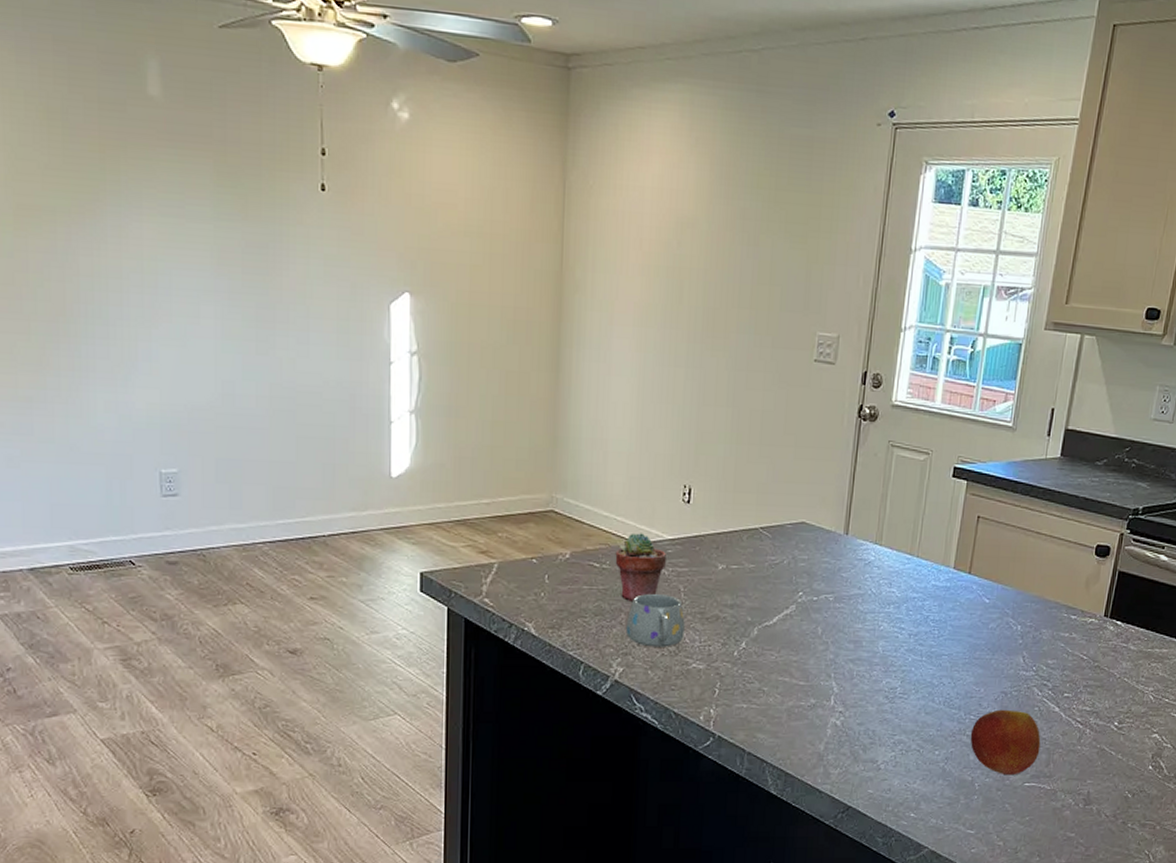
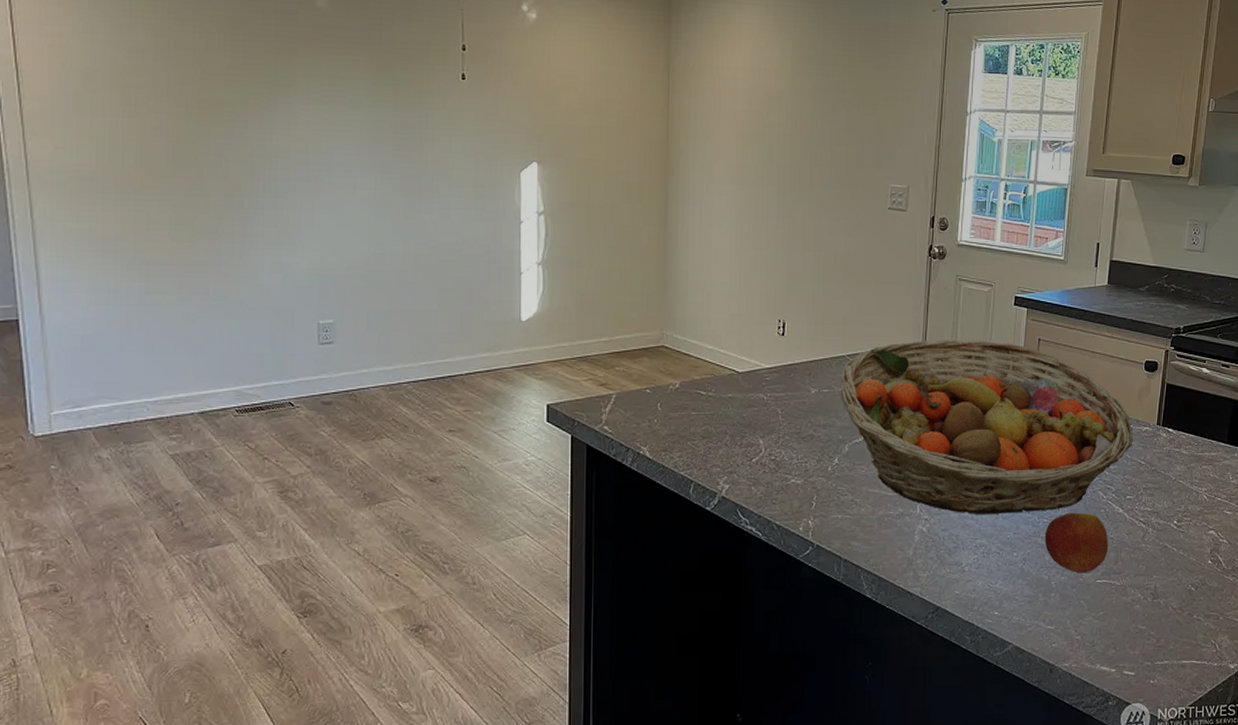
potted succulent: present [615,533,666,603] -> none [719,363,765,426]
mug: present [625,593,685,647] -> none [730,416,783,465]
fruit basket: none [751,513,1077,709] -> present [840,340,1133,514]

